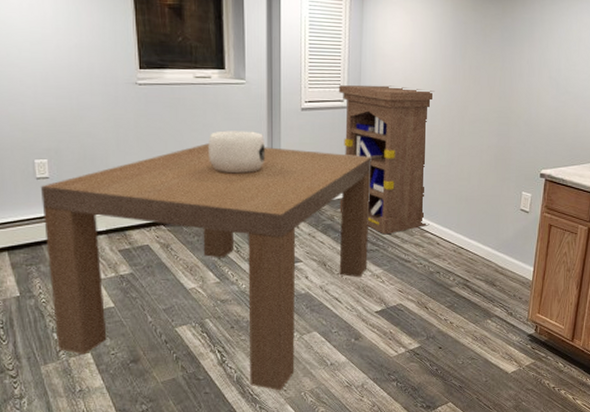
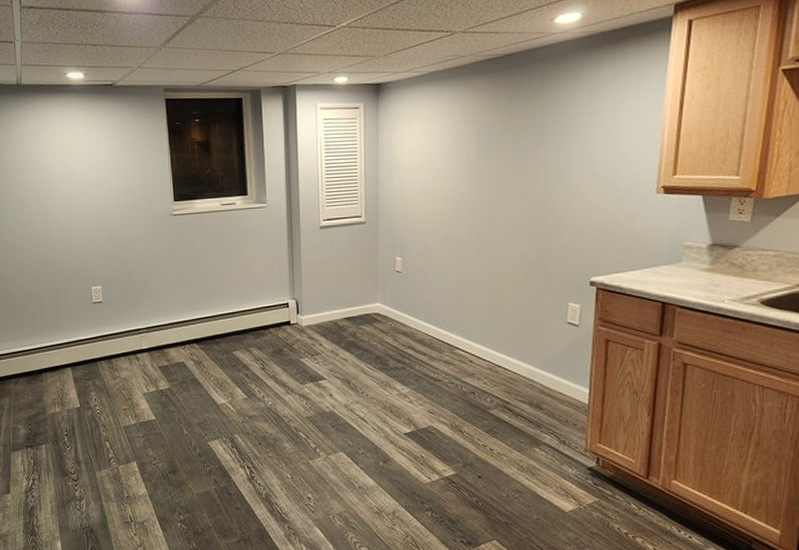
dining table: present [41,130,372,391] -> none [96,251,394,512]
bookcase: present [338,85,435,235] -> none [355,197,460,352]

